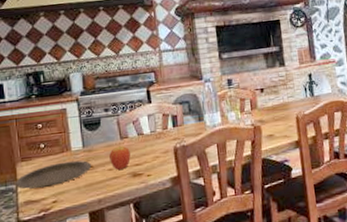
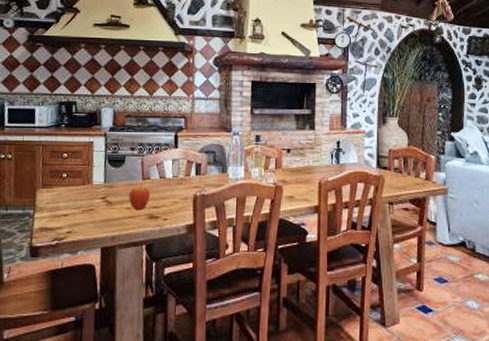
plate: present [14,160,92,189] -> none [32,194,111,216]

